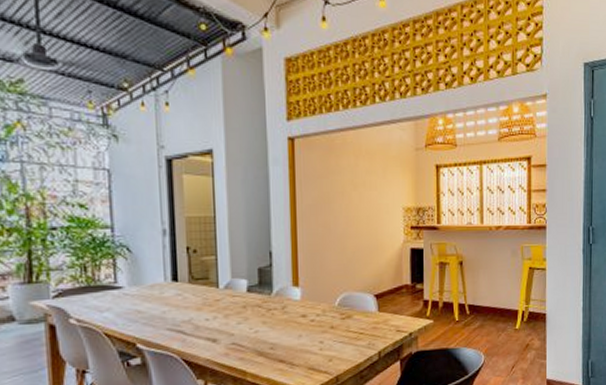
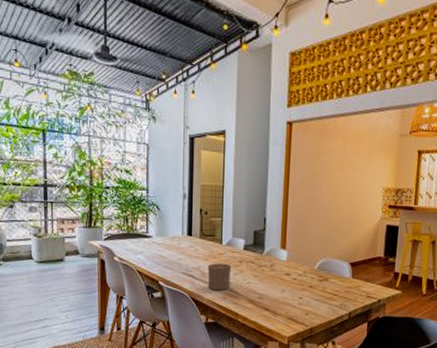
cup: none [202,311,233,346] -> present [208,263,232,291]

